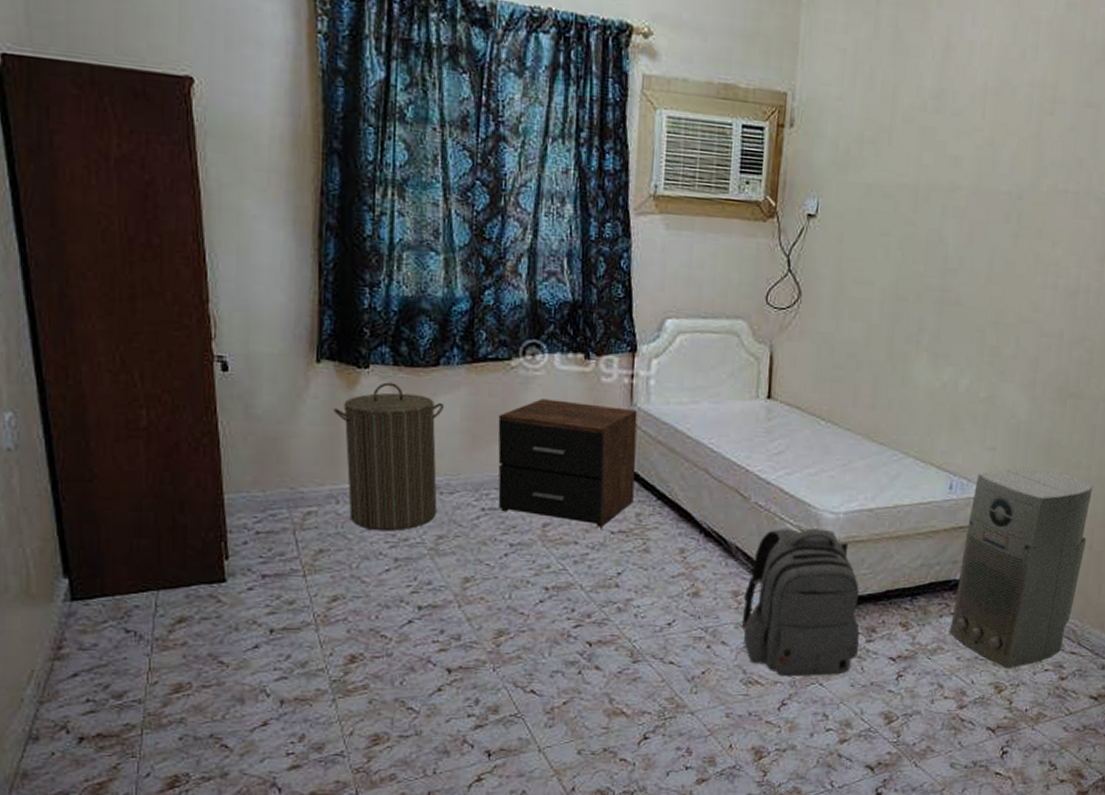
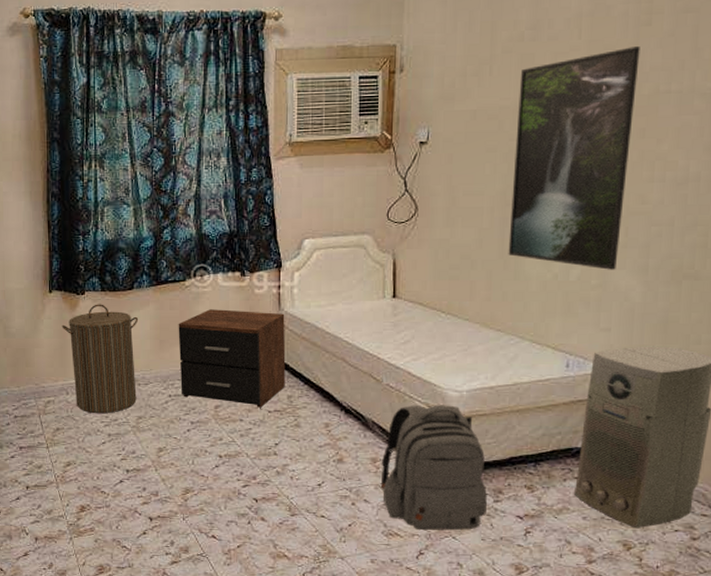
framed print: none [896,135,1042,383] -> present [508,46,640,270]

